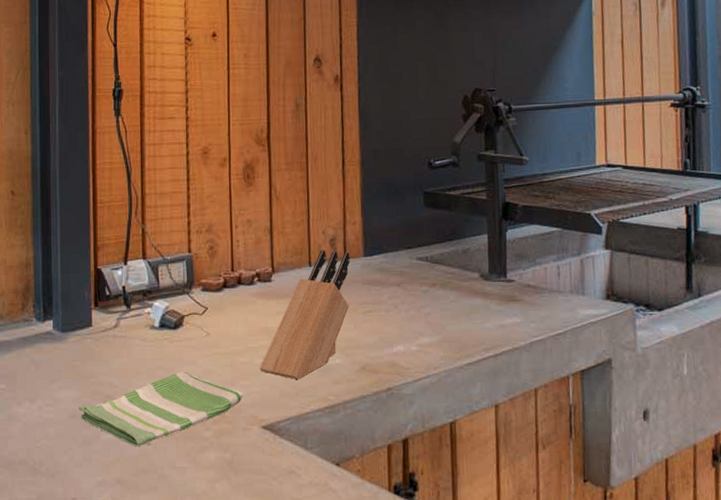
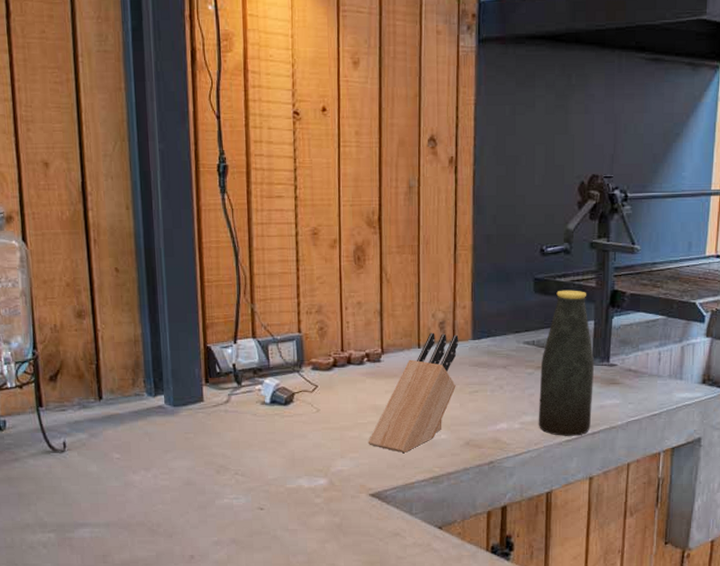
dish towel: present [78,371,243,447] -> none [192,444,352,512]
bottle: none [435,203,493,359] -> present [538,290,595,436]

